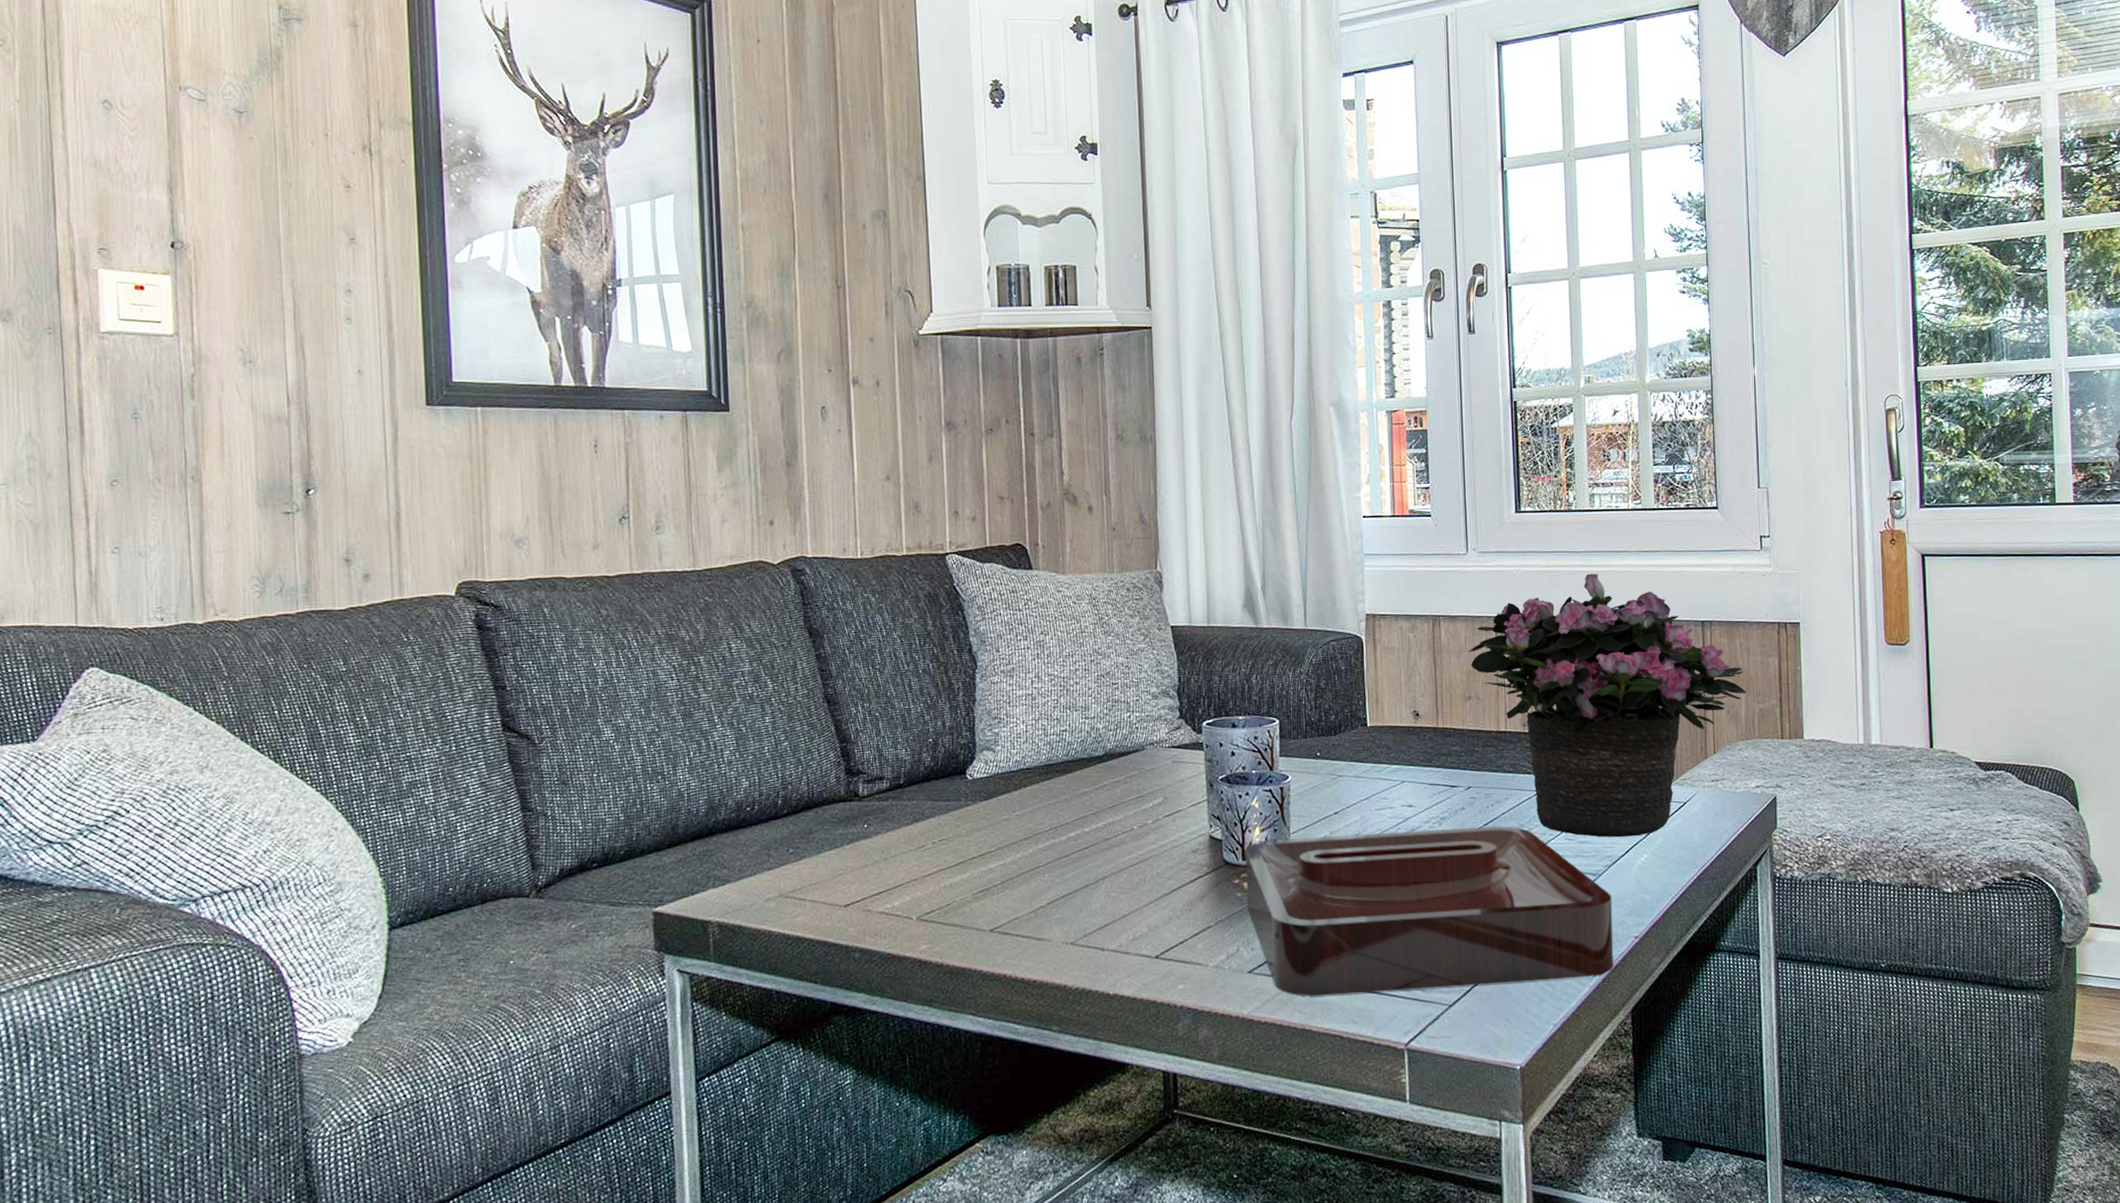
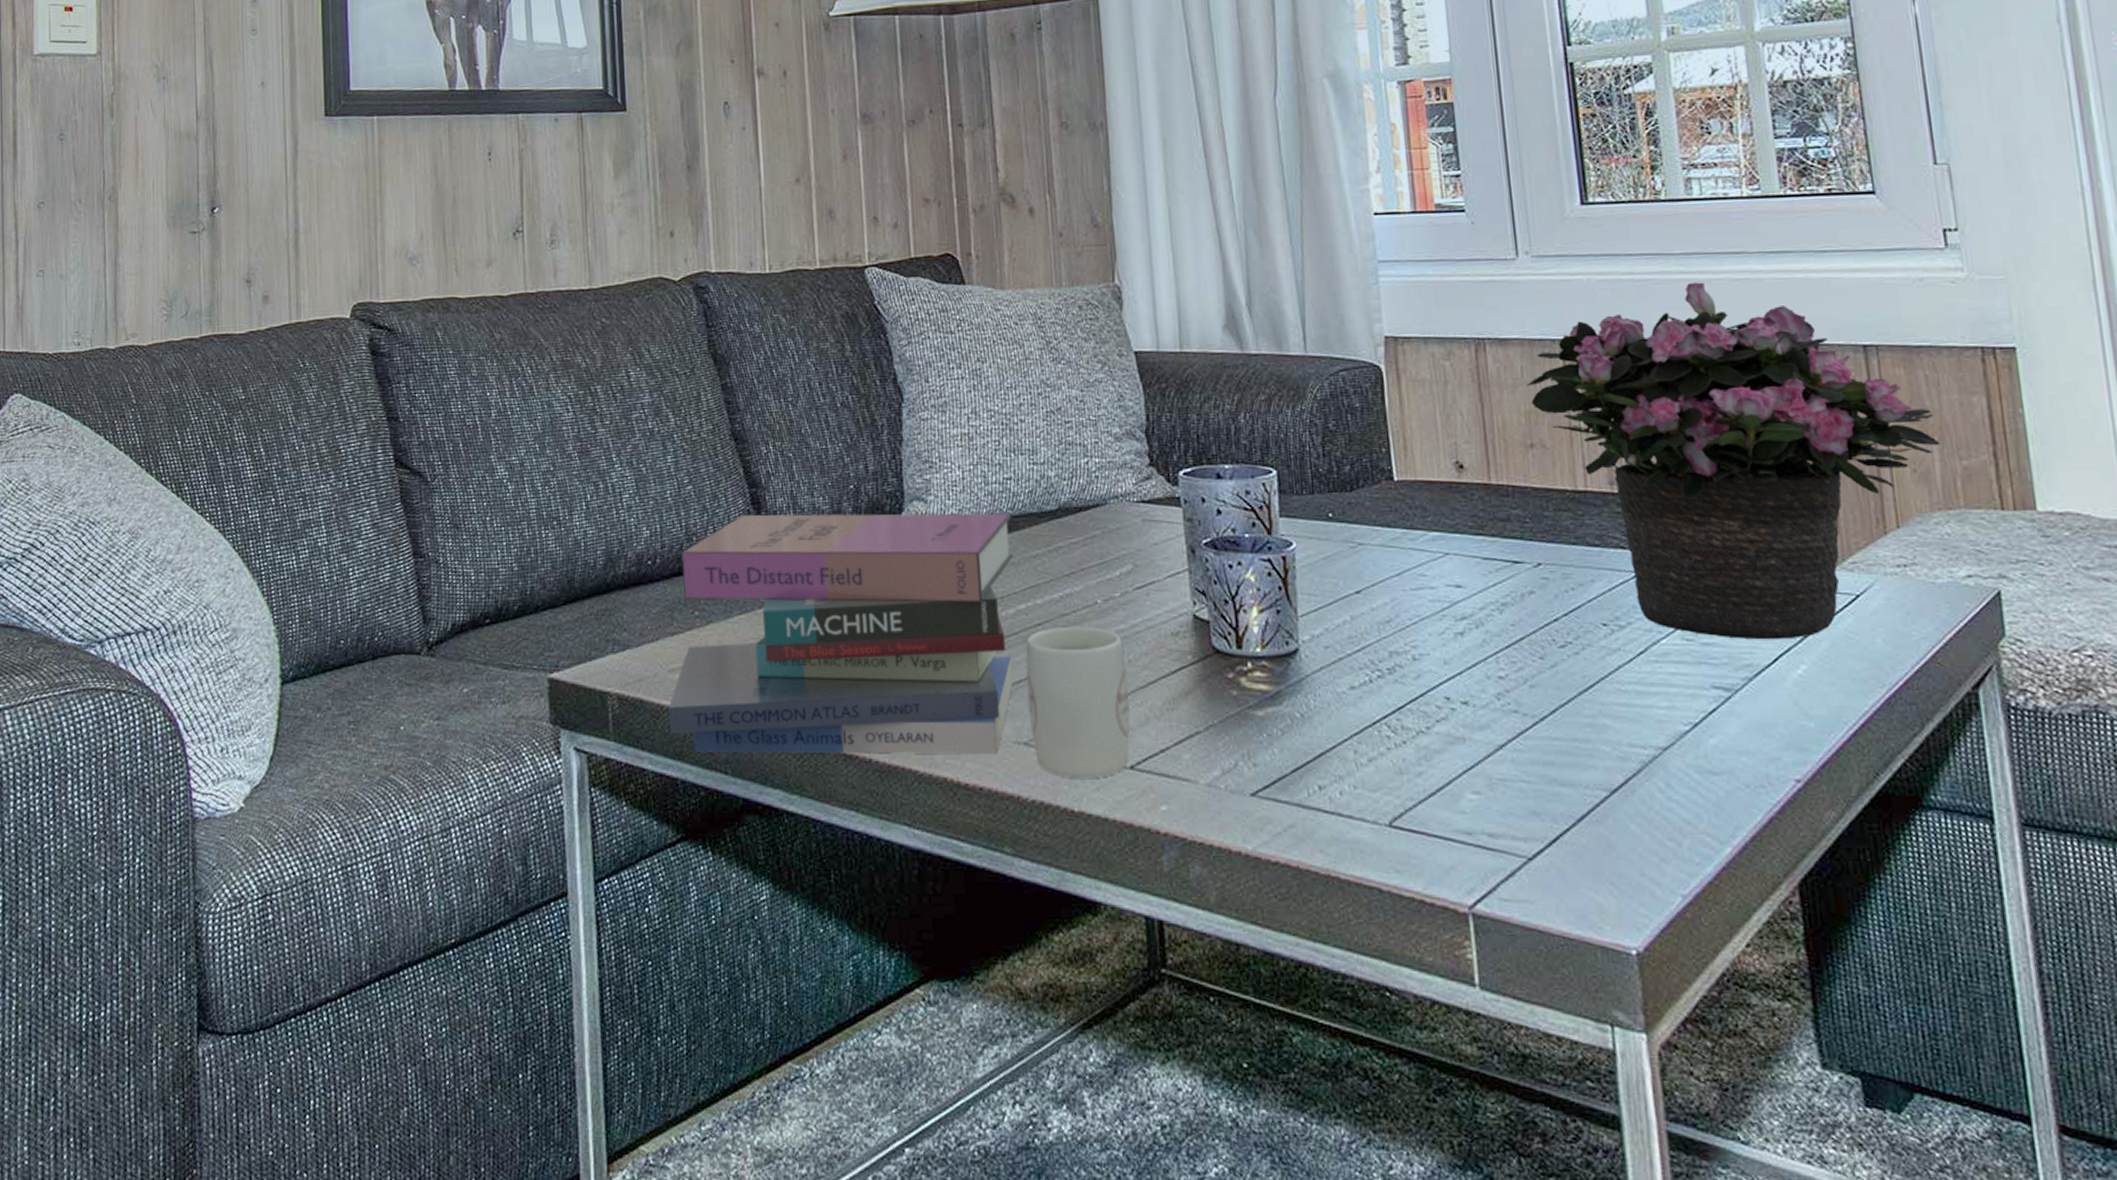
books: none [764,759,1067,967] -> present [668,513,1014,755]
mug: none [1074,848,1157,969] -> present [1025,627,1130,778]
decorative tray: present [1245,826,1614,997] -> none [1239,618,1768,833]

